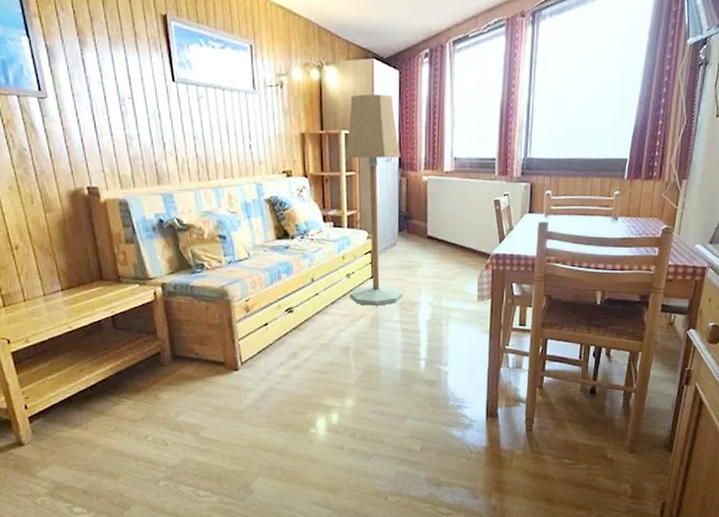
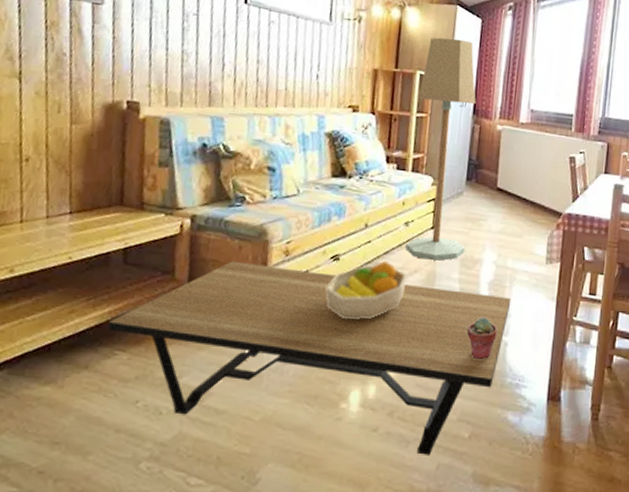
coffee table: none [112,319,449,466] -> present [108,261,512,455]
fruit bowl: none [284,309,353,362] -> present [325,260,407,320]
potted succulent: none [411,352,438,388] -> present [467,317,498,360]

